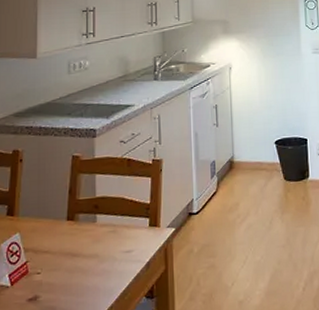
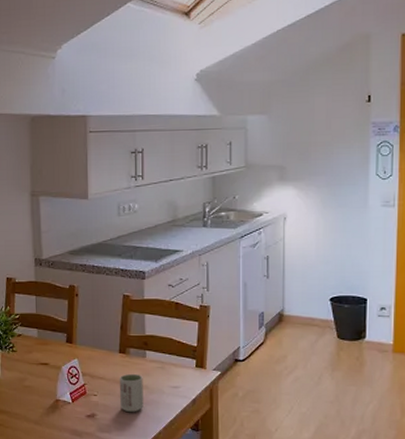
cup: none [66,241,93,288] -> present [119,373,143,412]

